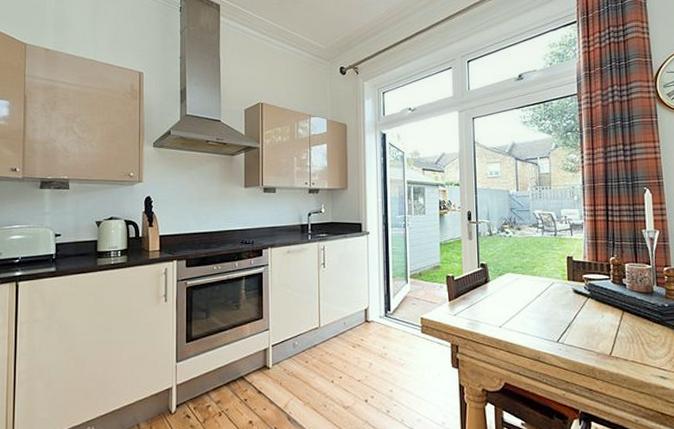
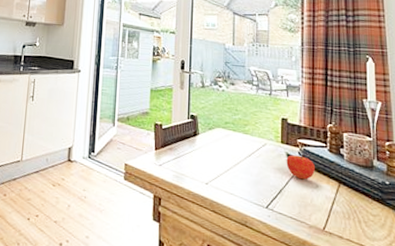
fruit: none [573,289,601,312] -> present [286,155,316,180]

